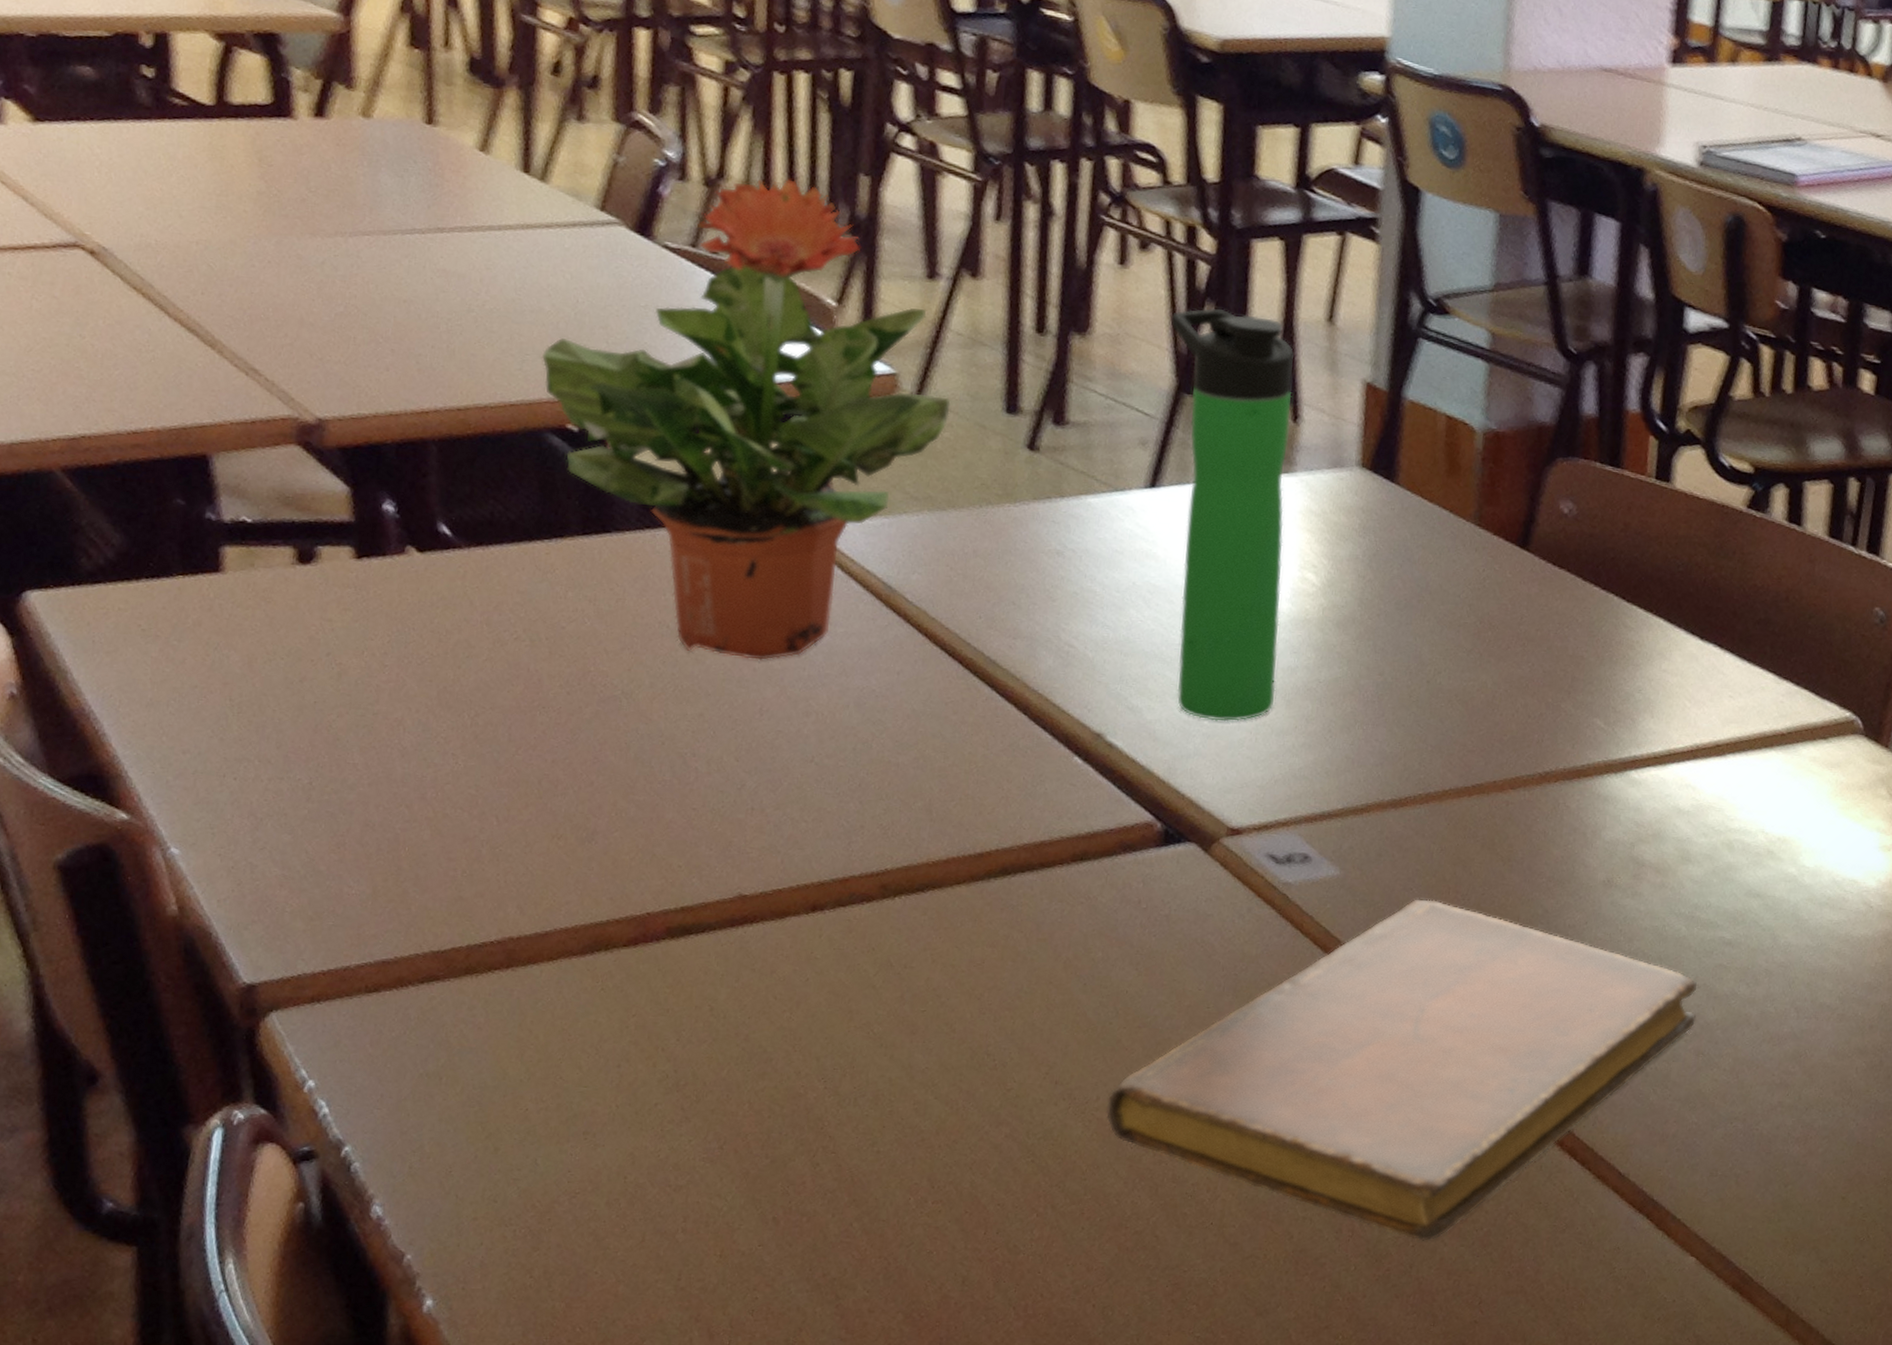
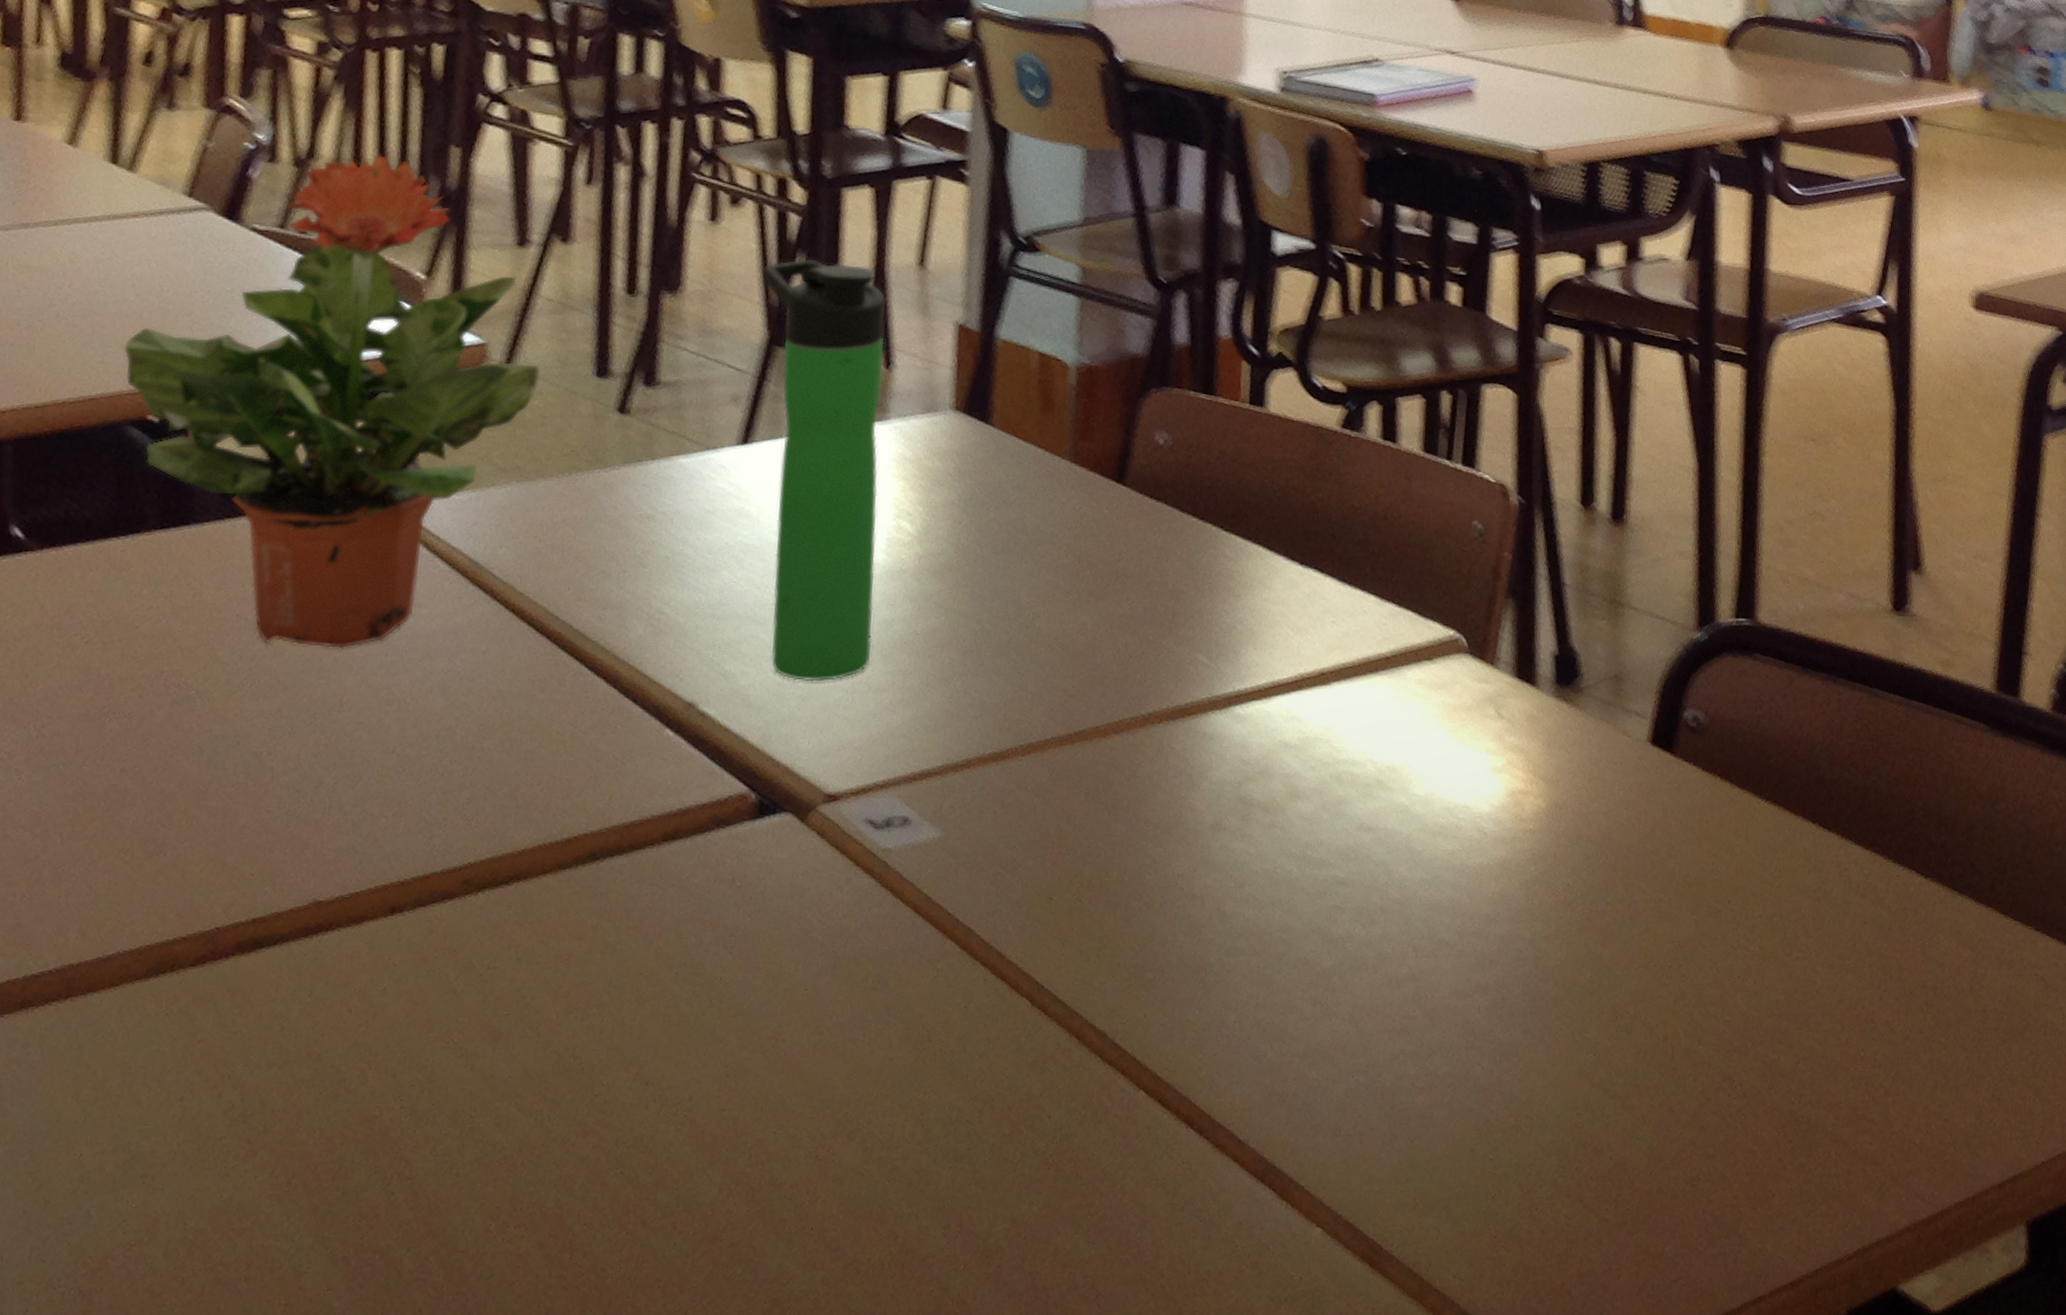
notebook: present [1106,899,1697,1241] -> none [700,857,1311,1231]

